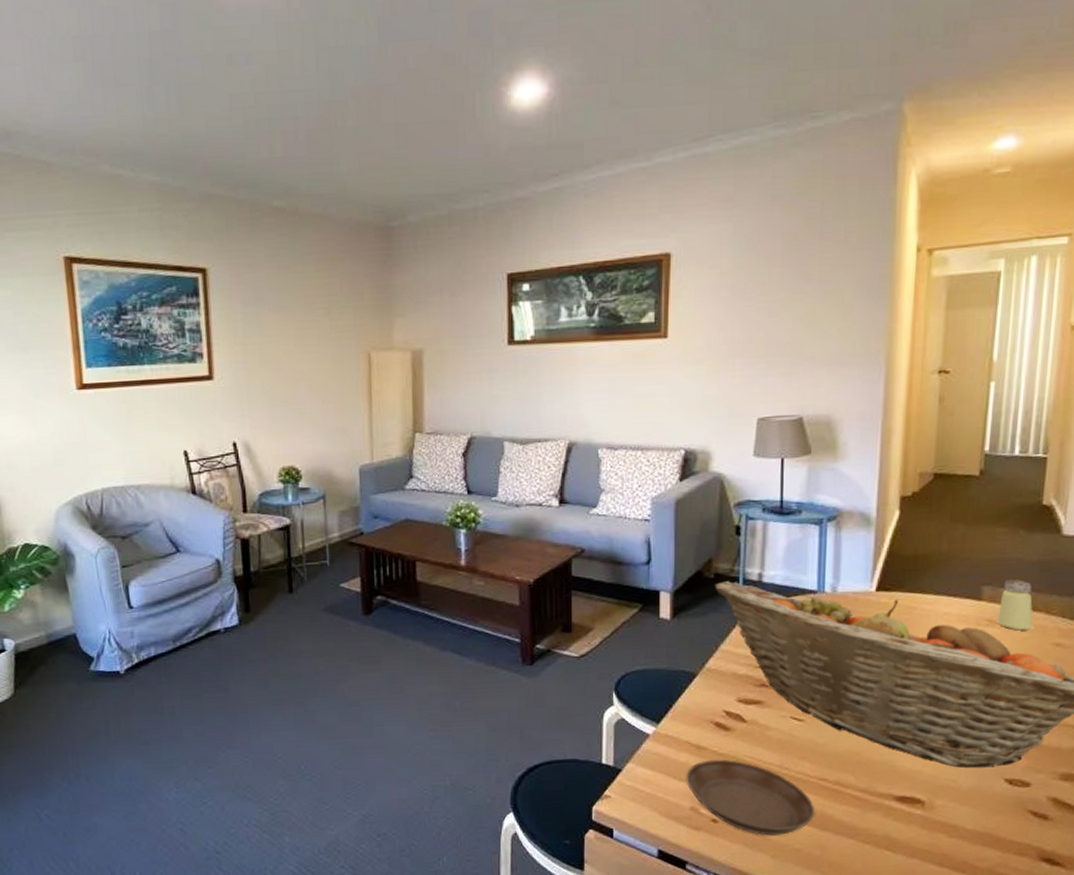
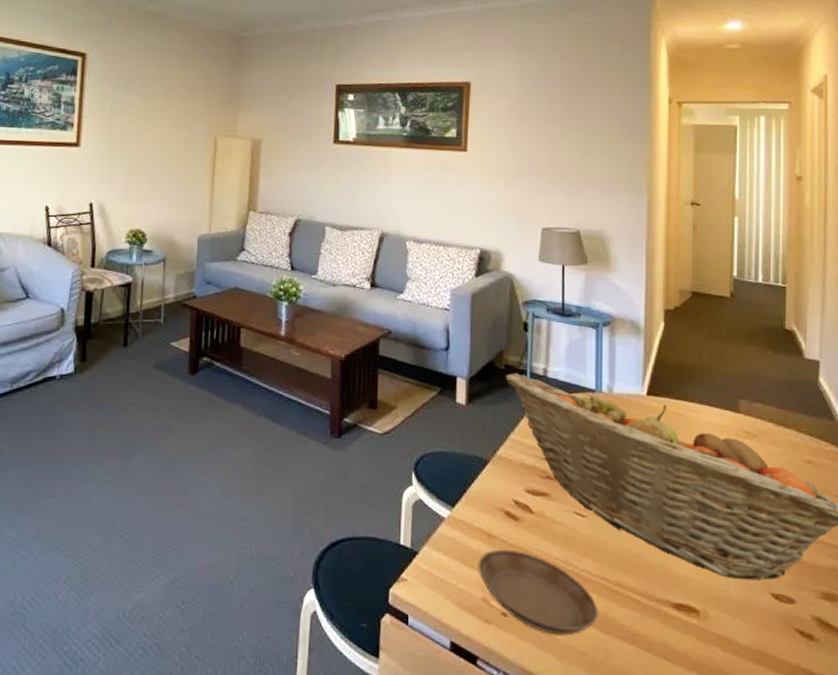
saltshaker: present [997,579,1033,631] -> none [754,395,785,445]

